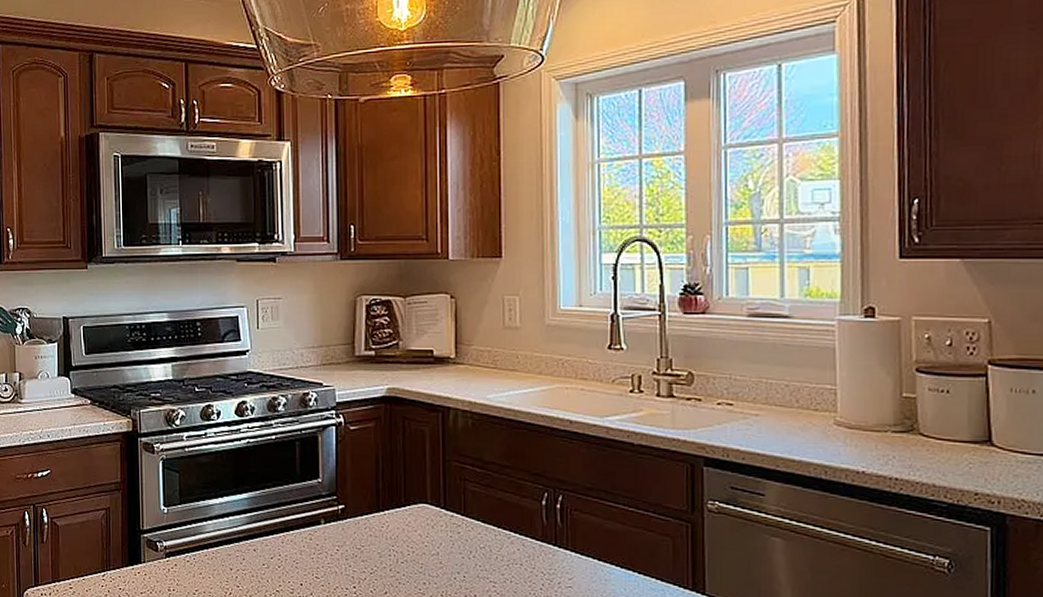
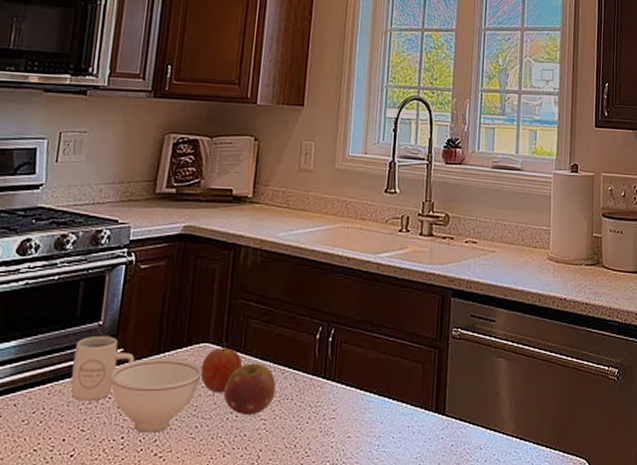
mug: none [300,493,357,552] -> present [70,337,135,401]
bowl: none [335,515,424,585] -> present [109,358,203,433]
fruit: none [422,504,465,553] -> present [200,342,243,393]
fruit: none [448,526,502,576] -> present [223,363,276,414]

